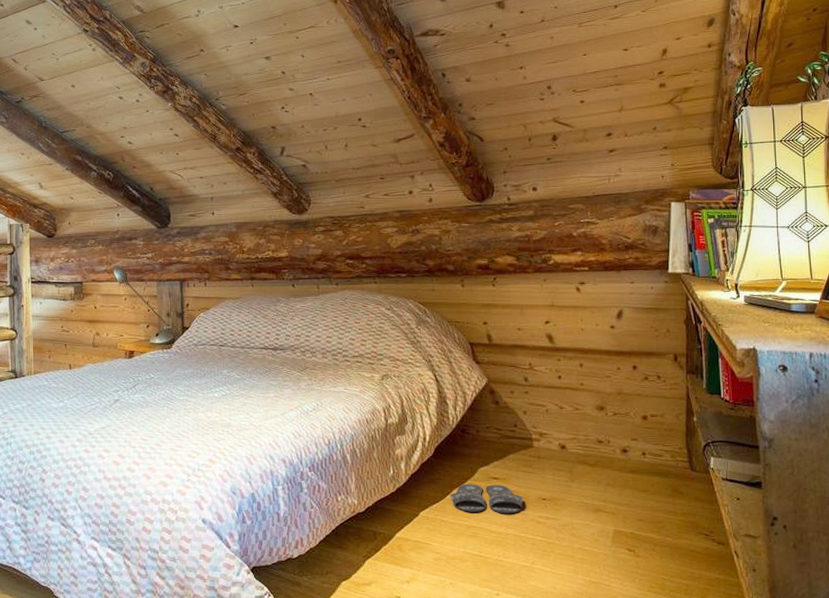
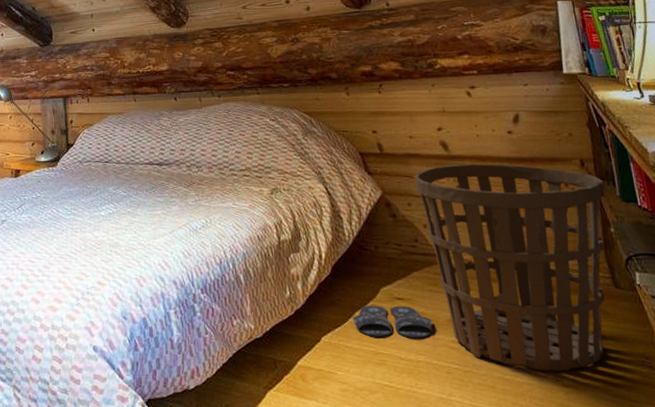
basket: none [519,356,693,544] -> present [414,164,606,372]

